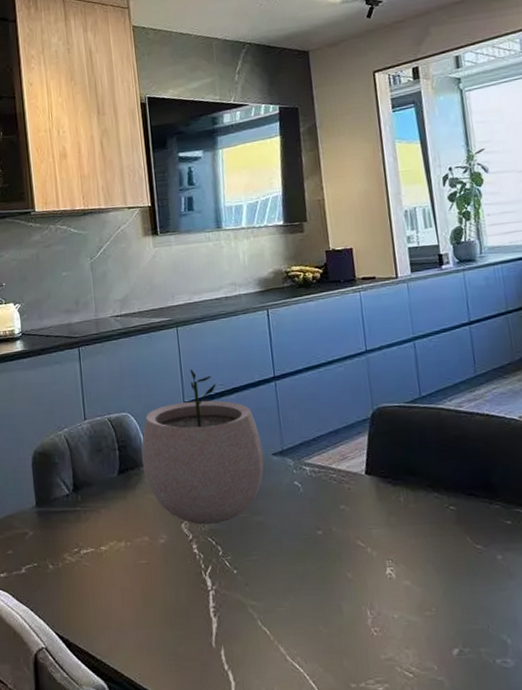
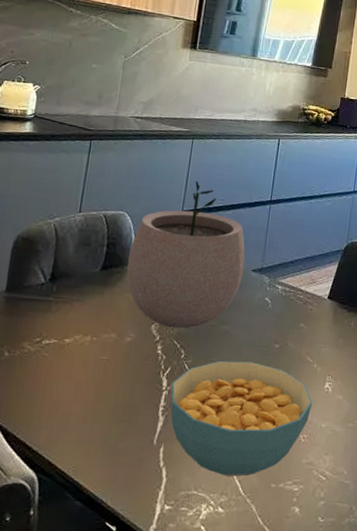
cereal bowl: none [216,552,377,677] -> present [170,361,313,477]

